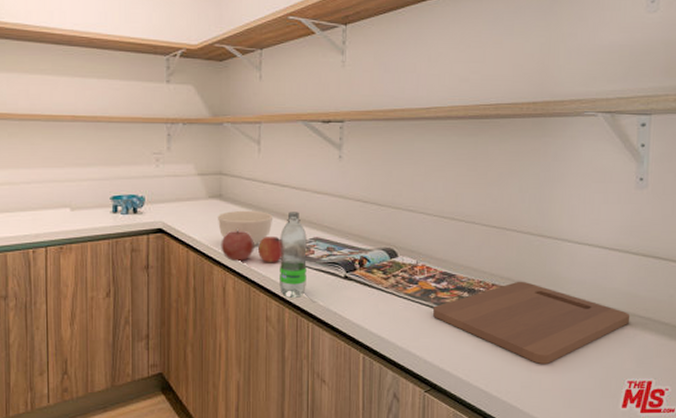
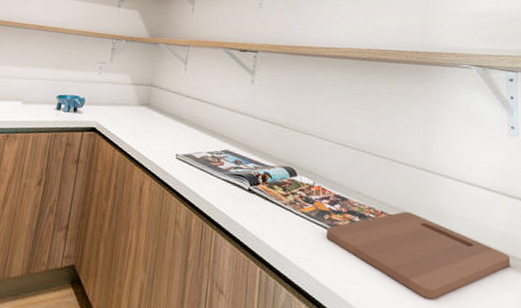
bowl: present [218,210,274,246] -> none [143,118,192,152]
fruit: present [221,227,254,262] -> none [143,134,173,165]
fruit: present [258,237,283,262] -> none [175,144,196,169]
bottle: present [280,212,307,299] -> none [190,124,219,206]

